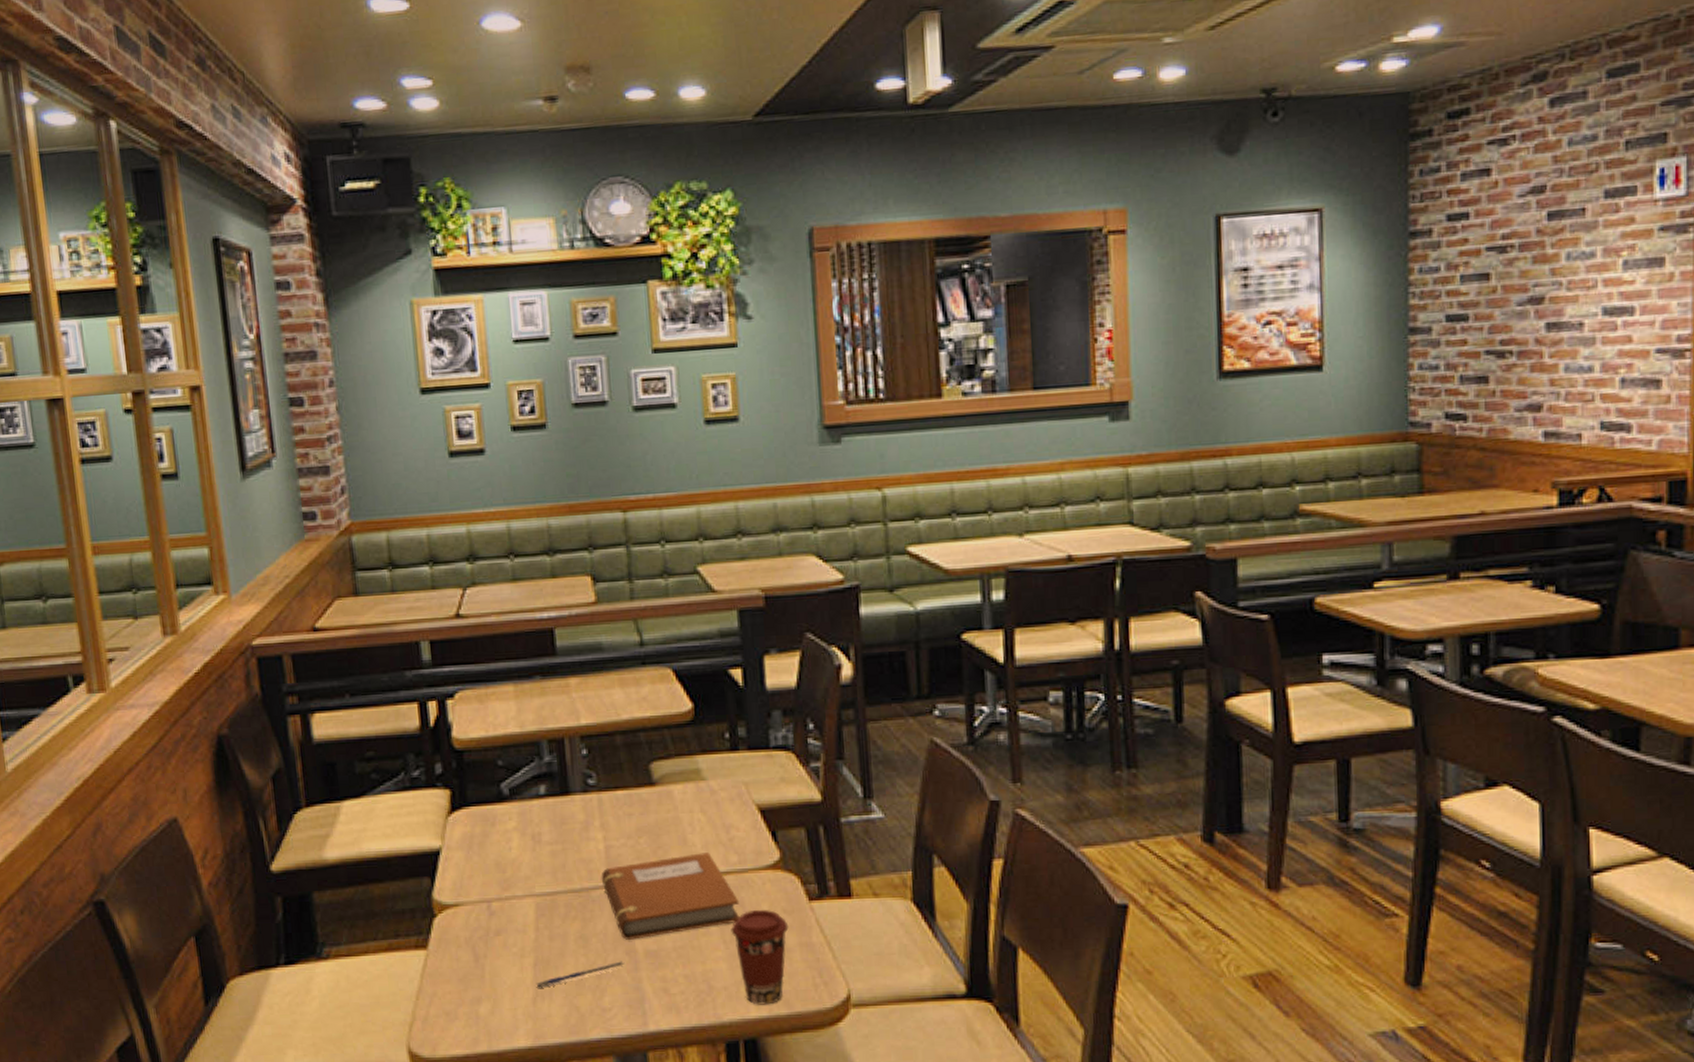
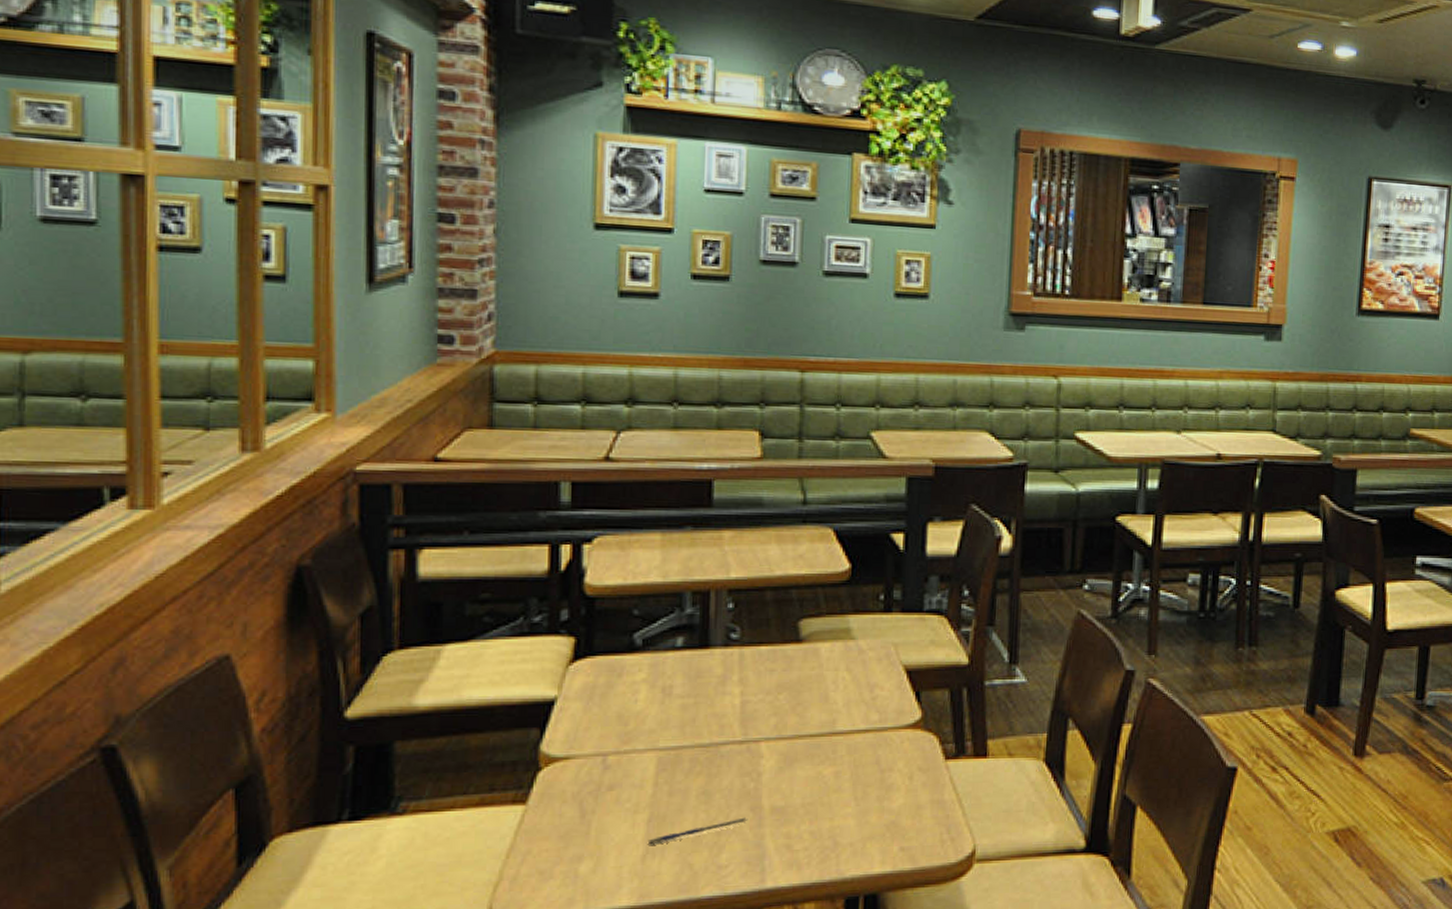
notebook: present [601,852,740,940] -> none [733,710,876,796]
coffee cup: present [731,909,789,1005] -> none [863,767,922,861]

